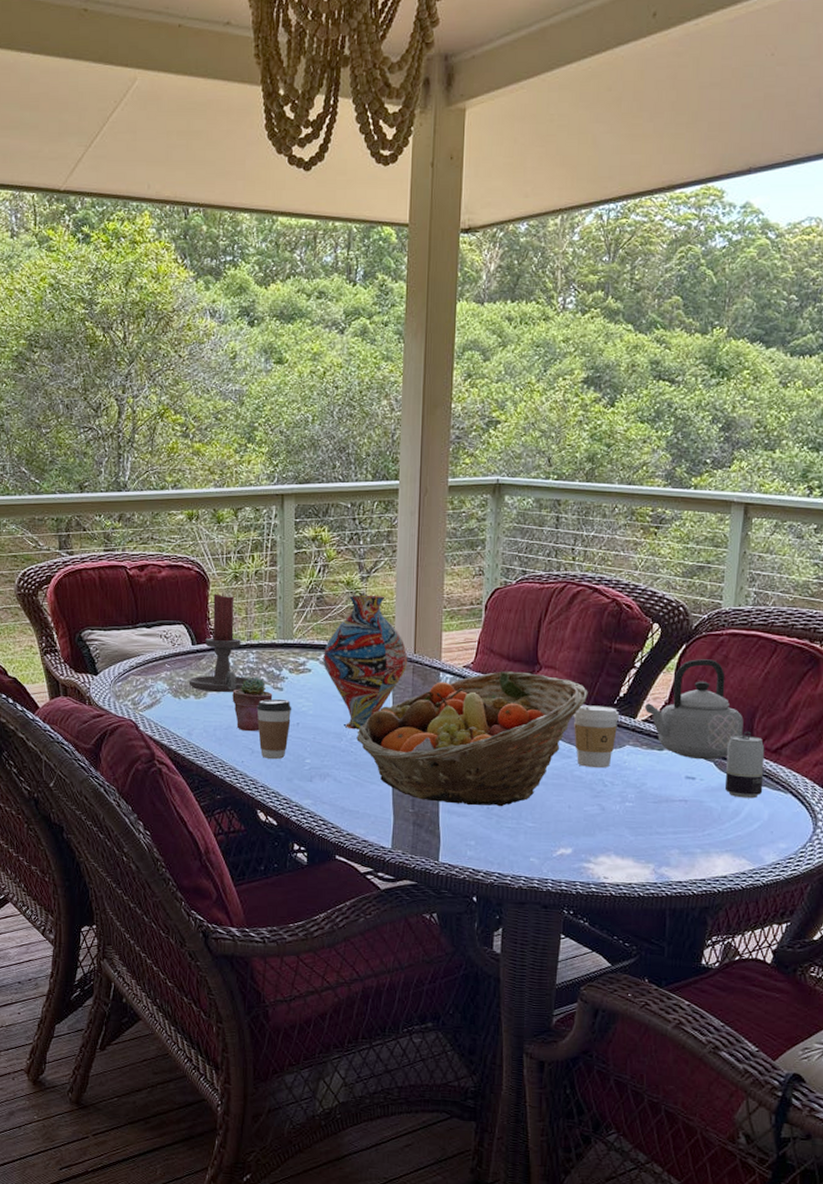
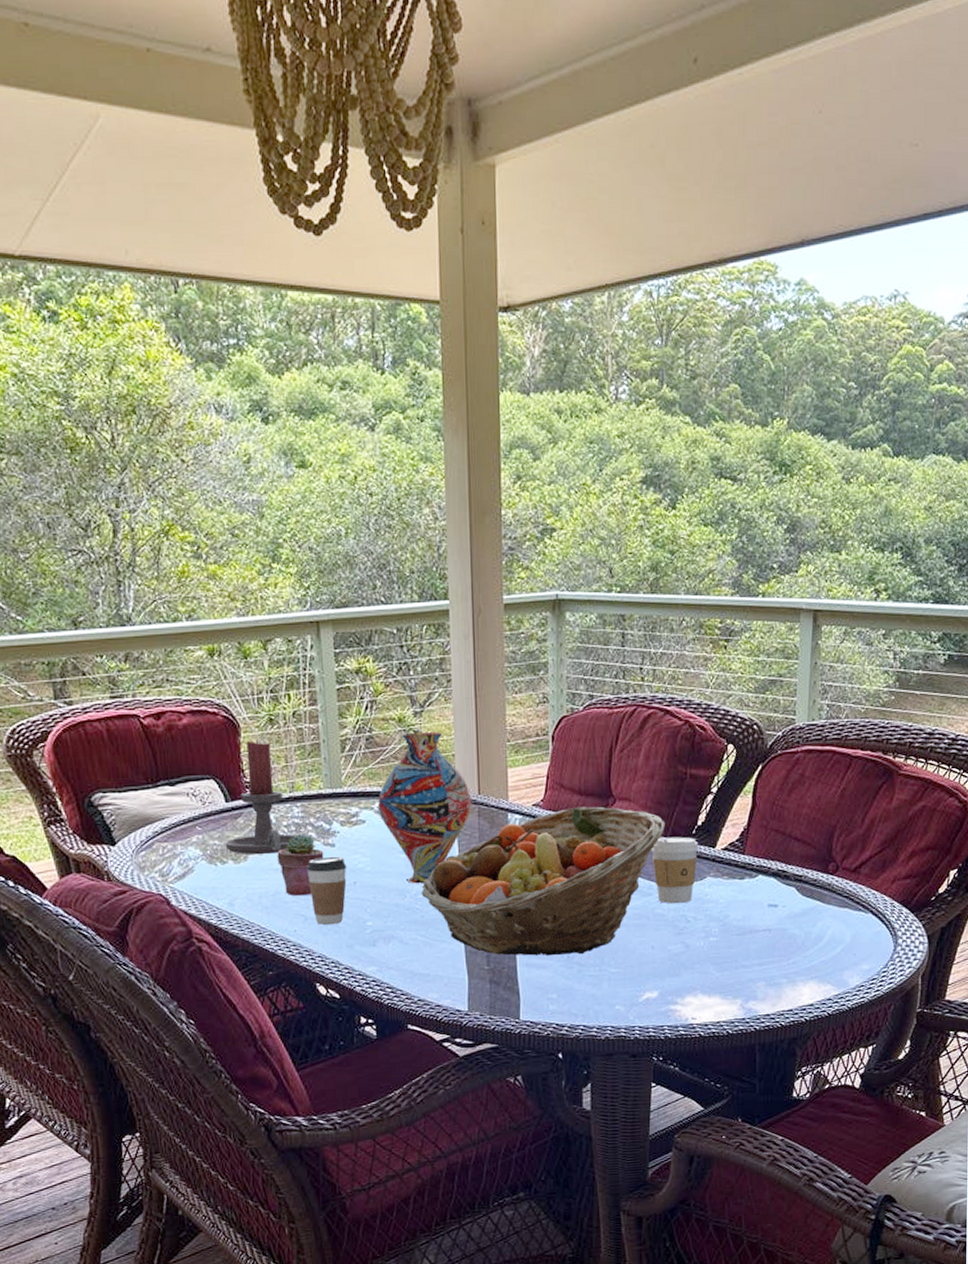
teapot: present [645,659,744,760] -> none [725,779,822,886]
beverage can: present [726,731,765,799] -> none [808,851,844,922]

